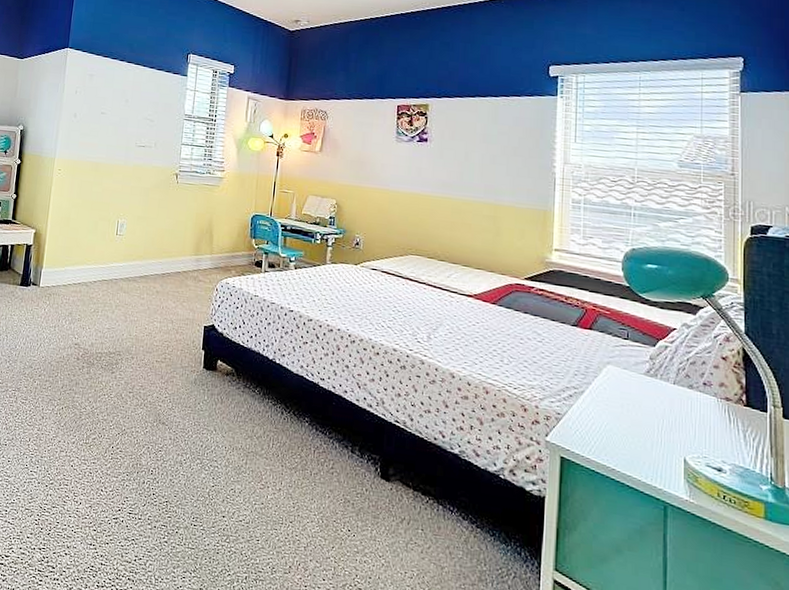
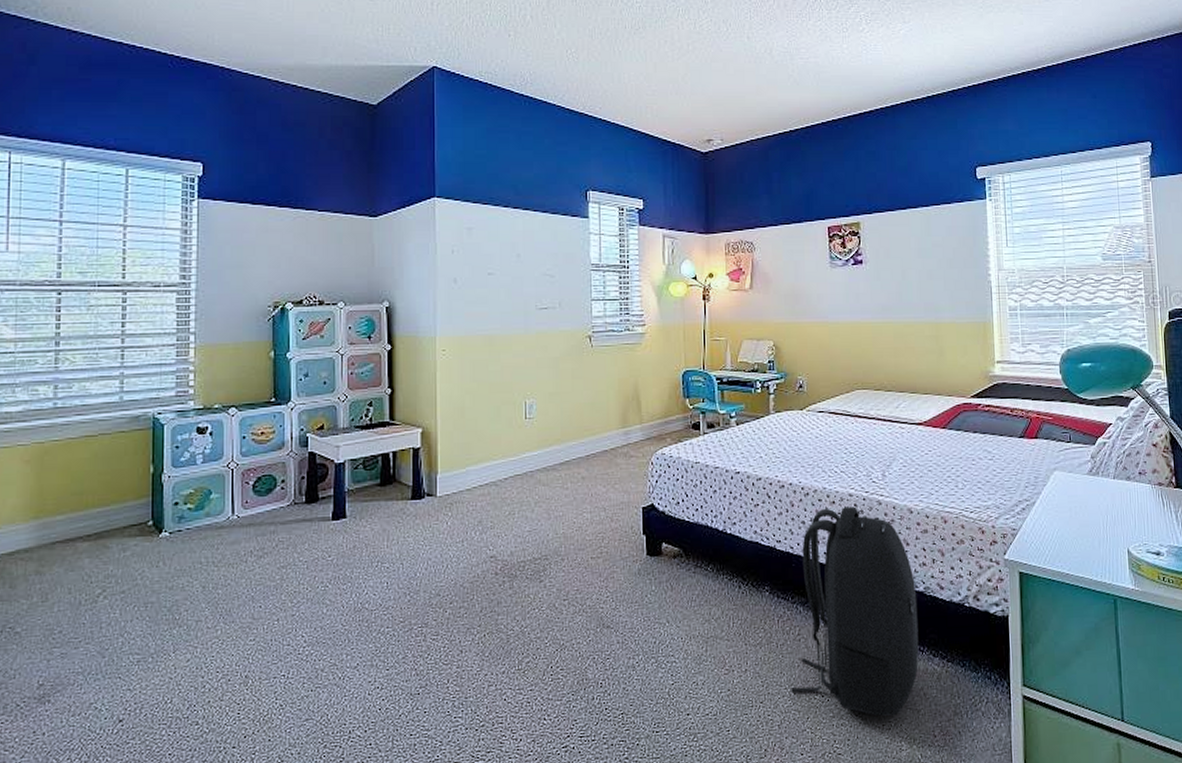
backpack: none [319,358,451,567] -> present [791,506,919,717]

